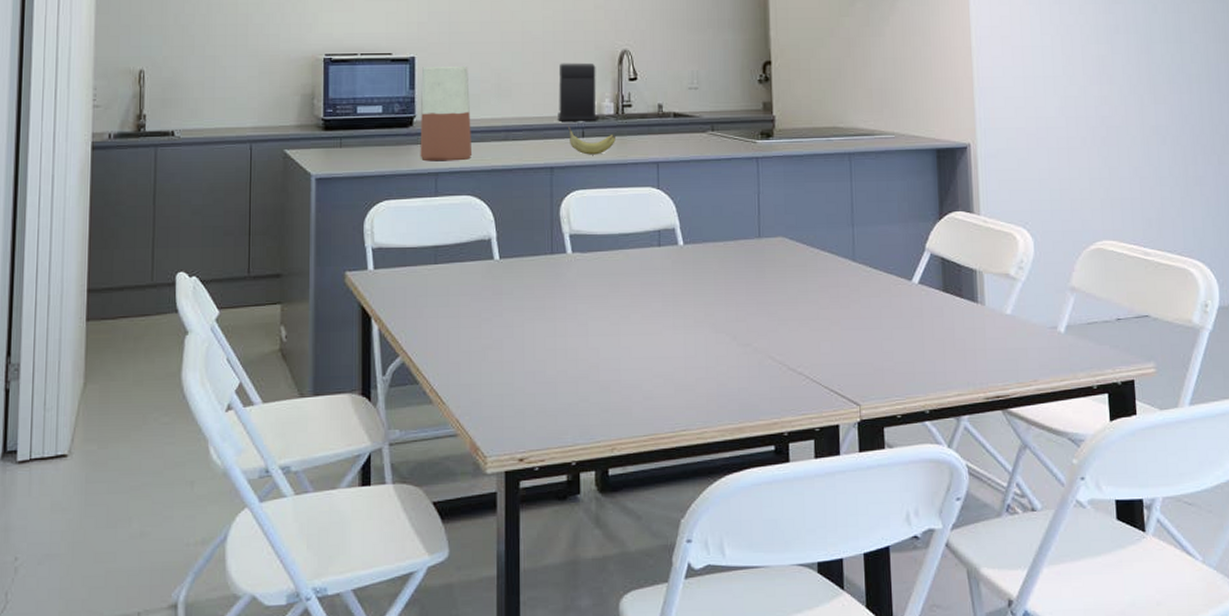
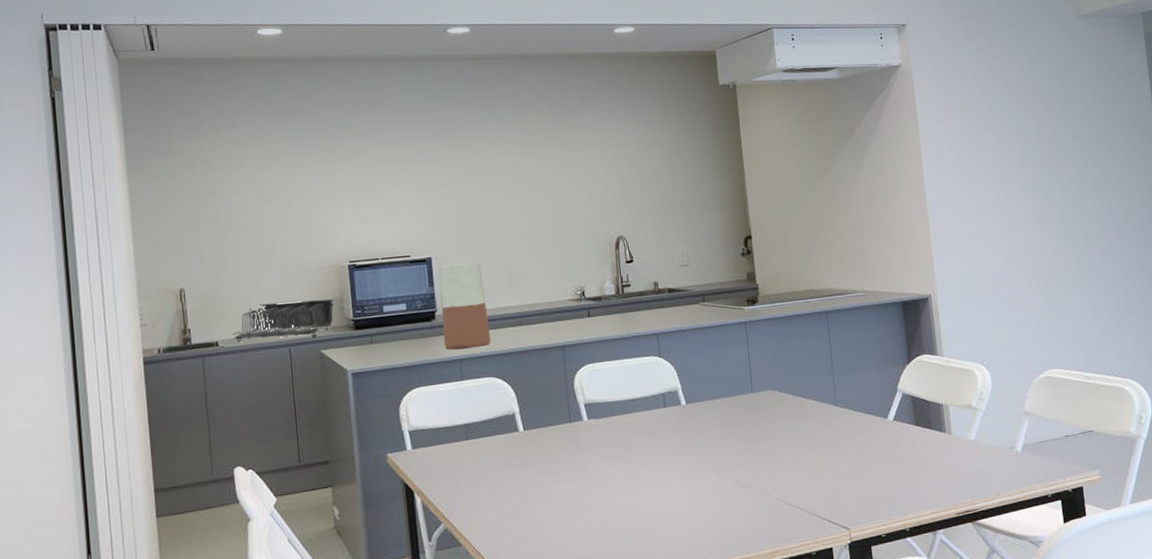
dish rack: none [190,93,305,135] -> present [232,299,335,343]
coffee maker: present [558,62,597,122] -> none [562,250,600,305]
fruit: present [567,124,615,155] -> none [574,306,618,333]

